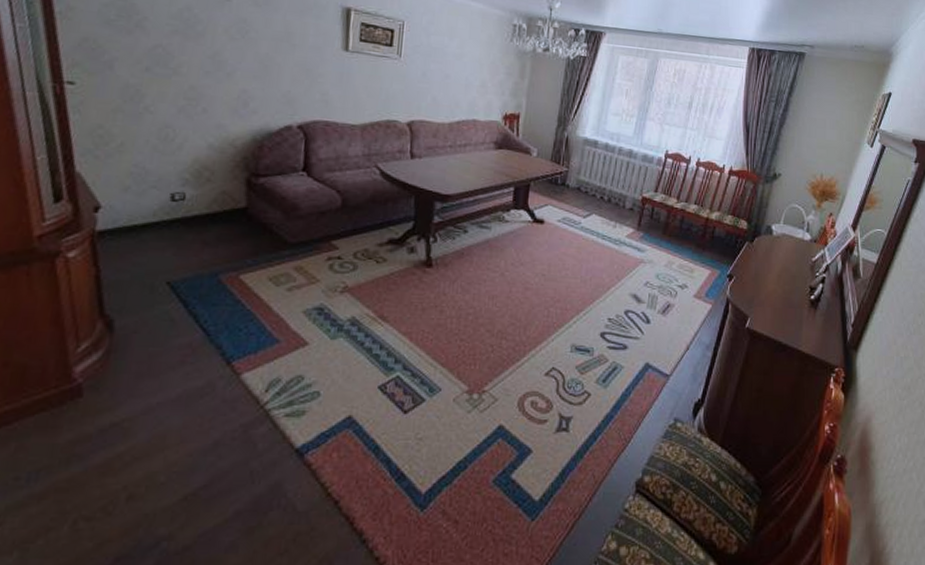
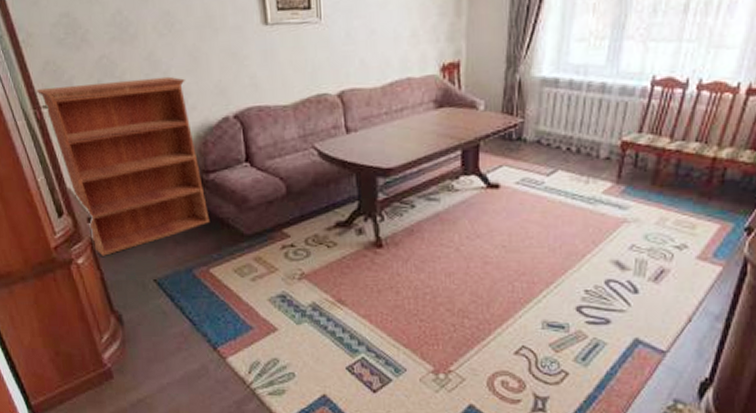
bookcase: none [60,63,251,251] -> present [34,76,210,256]

